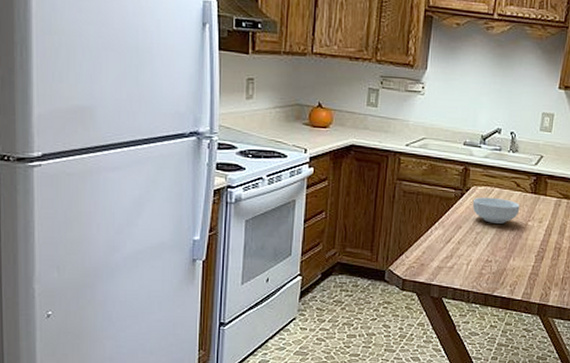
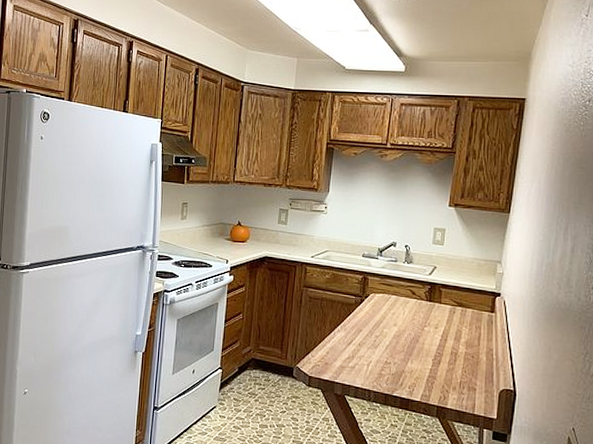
cereal bowl: present [472,197,520,224] -> none [371,303,416,328]

